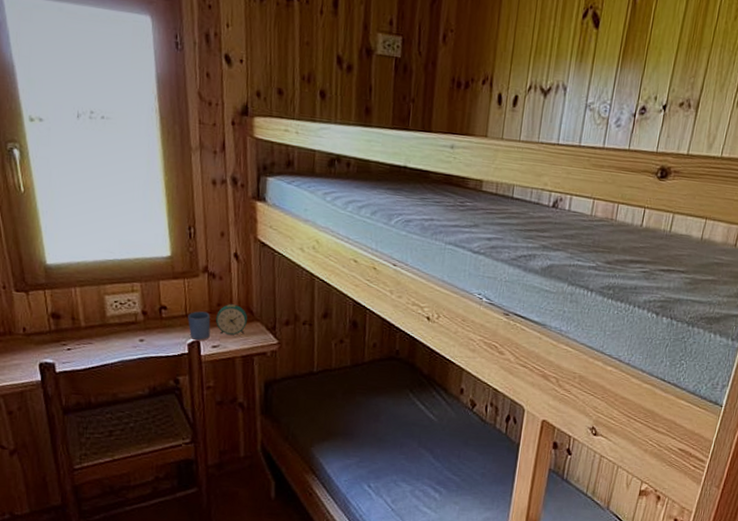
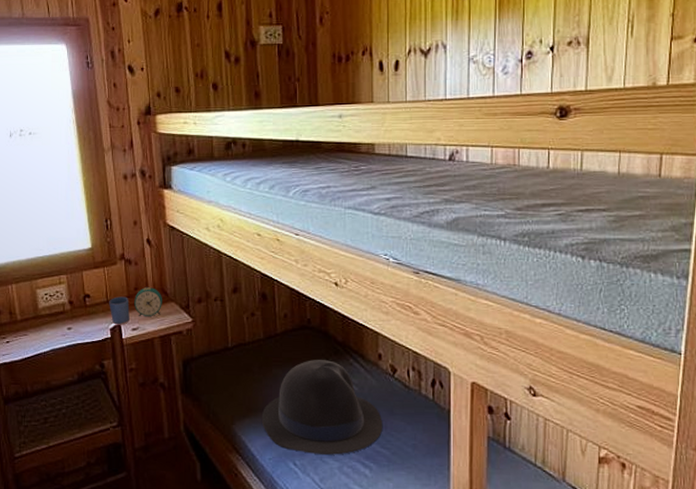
hat: none [340,390,457,480] -> present [261,360,383,455]

